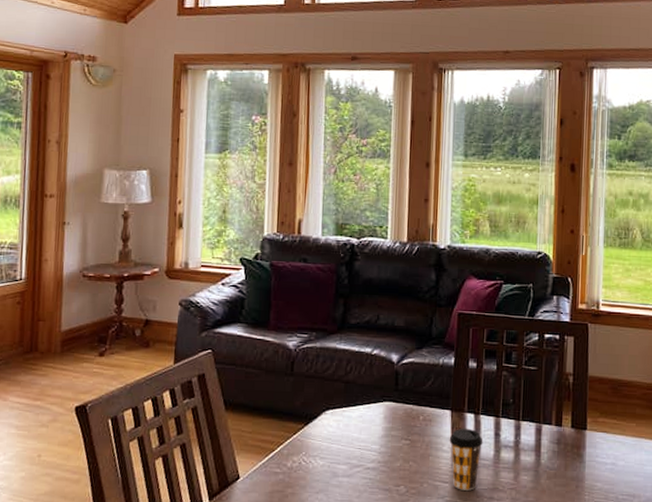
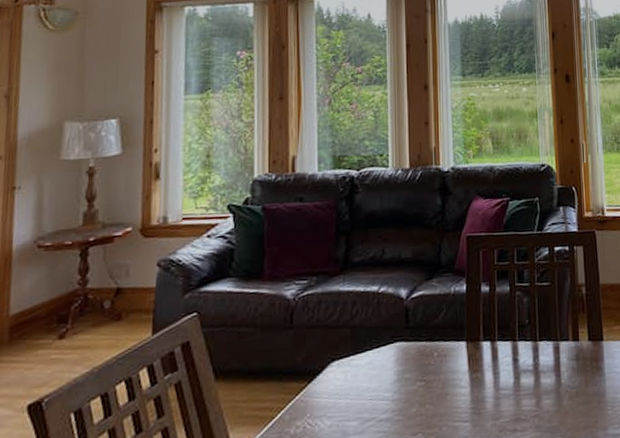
coffee cup: present [449,429,483,491] -> none [466,358,502,427]

